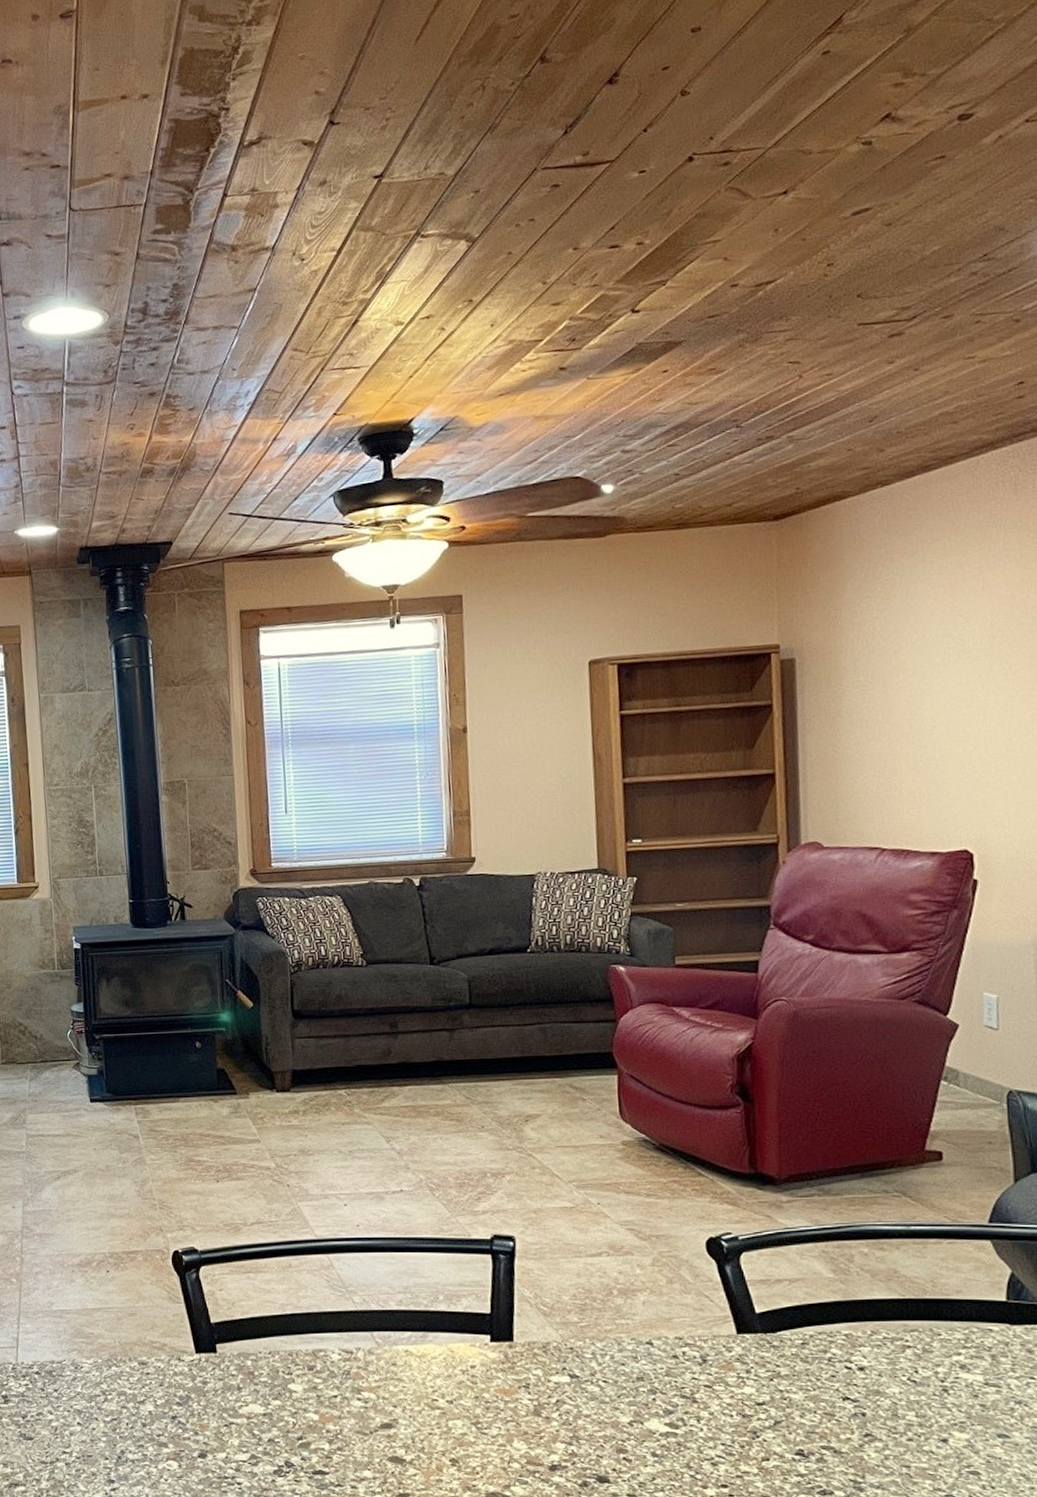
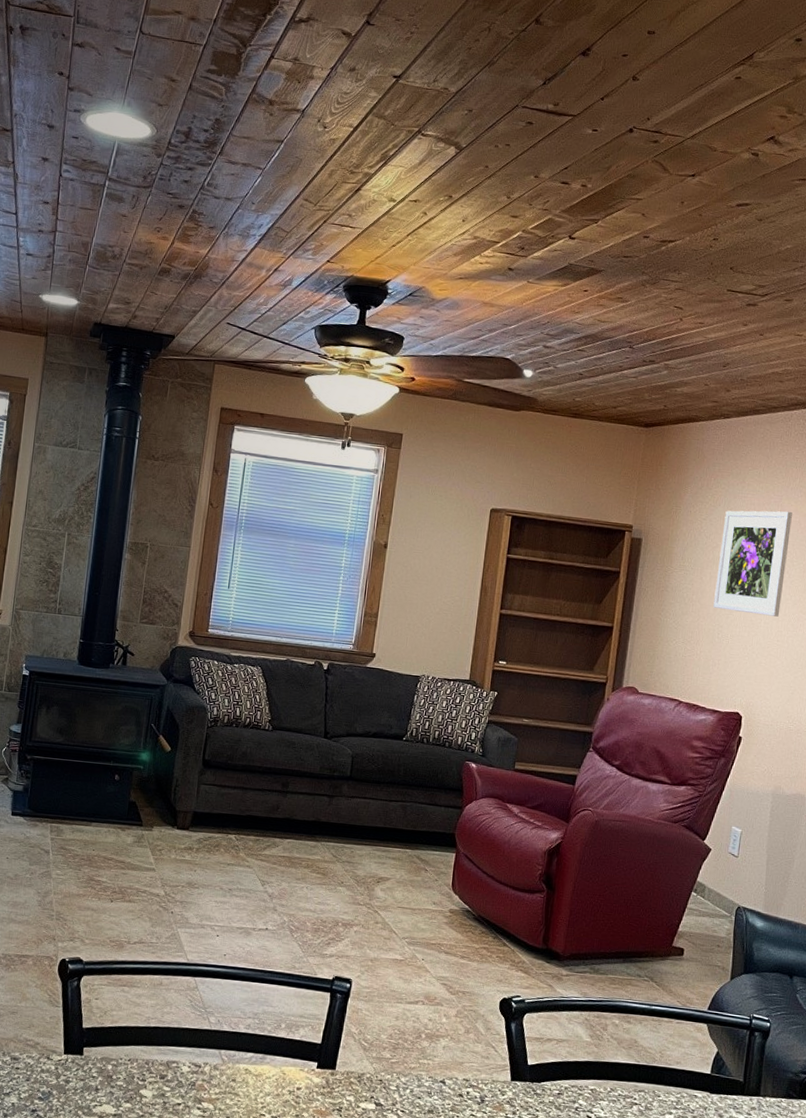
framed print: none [904,584,1005,726] -> present [713,510,792,617]

